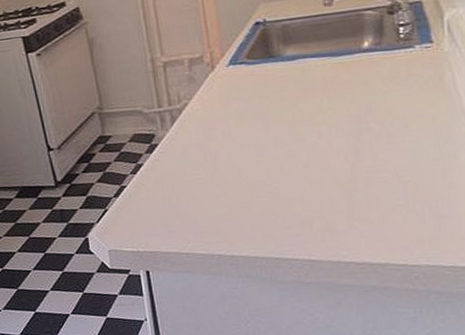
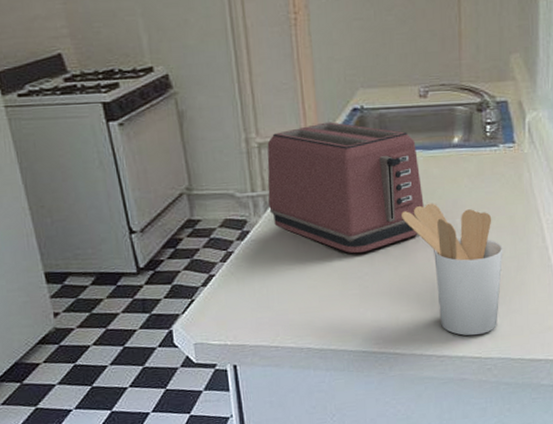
toaster: none [172,37,334,162] -> present [267,122,424,254]
utensil holder: none [310,108,426,243] -> present [402,203,503,336]

